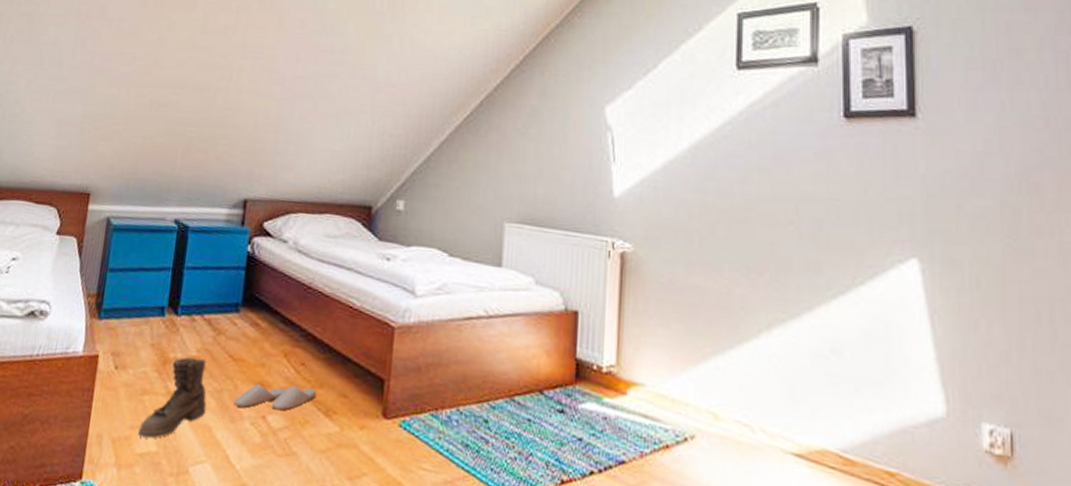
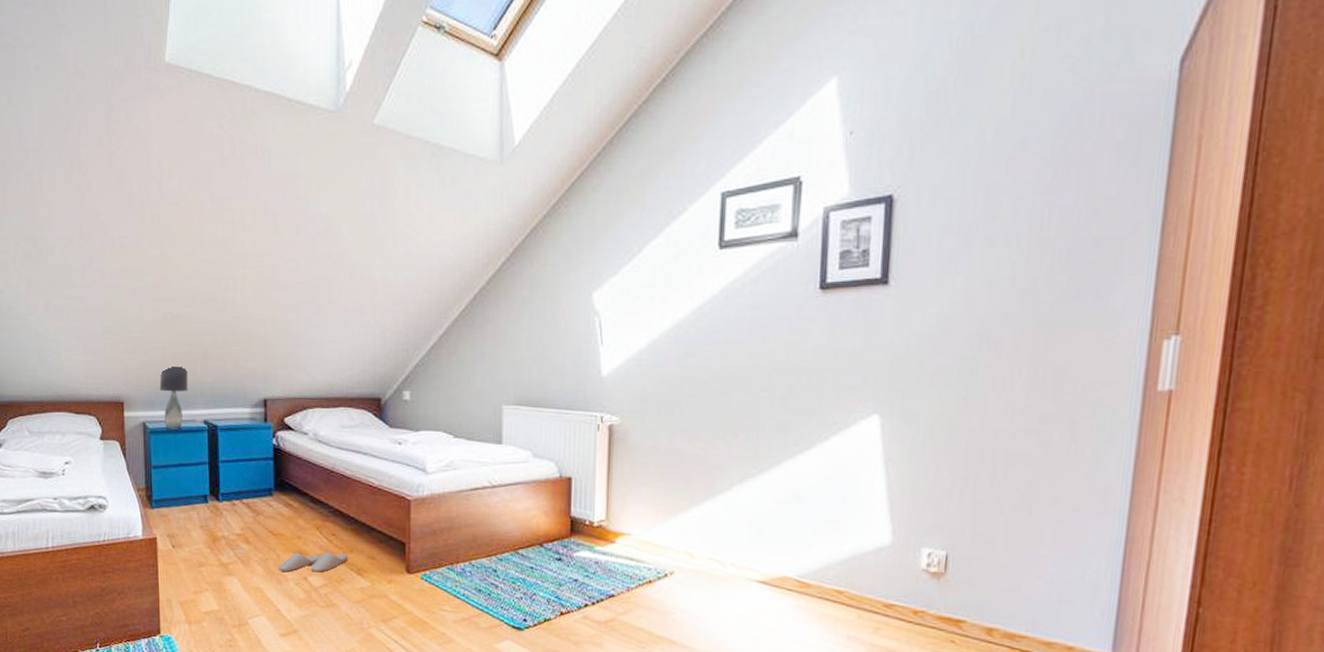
table lamp: none [131,158,166,229] -> present [159,367,188,431]
boot: present [137,356,207,439] -> none [200,534,256,600]

